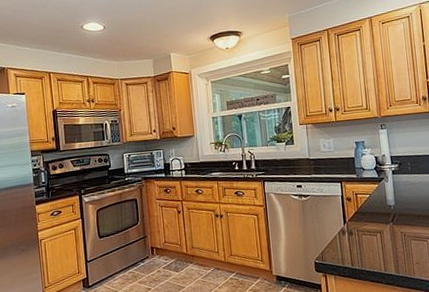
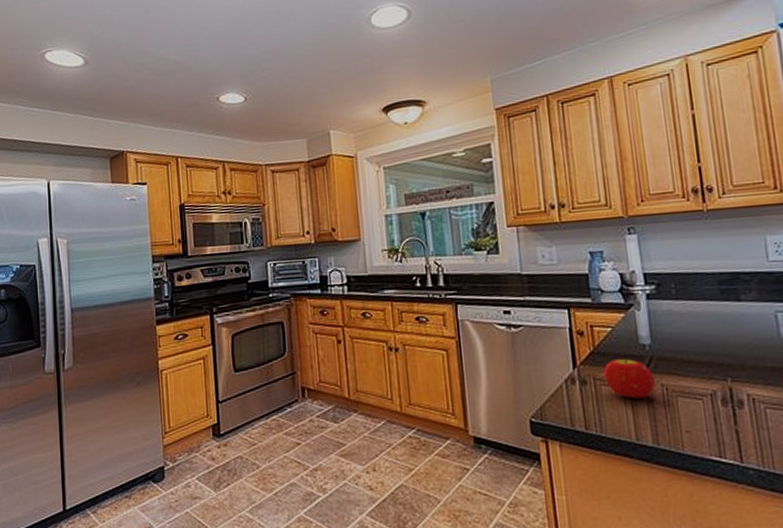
fruit: none [364,215,398,243] -> present [603,358,656,399]

